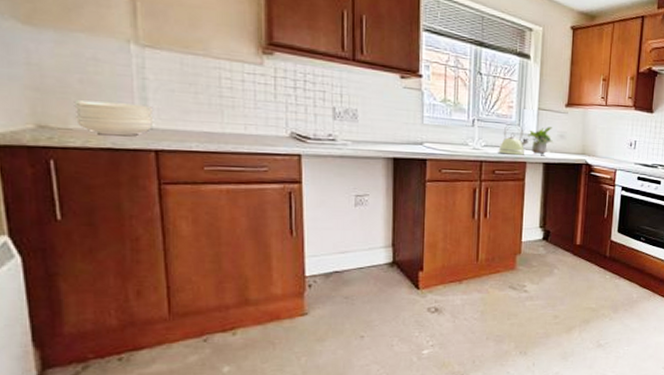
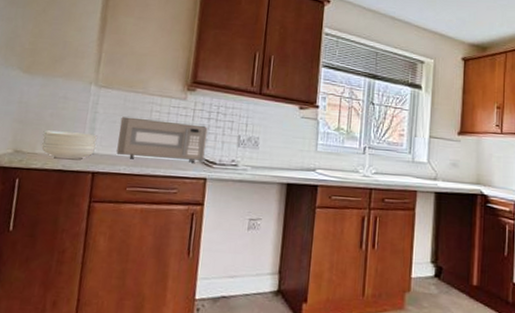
microwave: none [180,84,295,138] -> present [116,116,208,163]
kettle: present [498,123,530,155] -> none [388,151,421,184]
potted plant: present [528,127,554,155] -> none [418,155,446,184]

